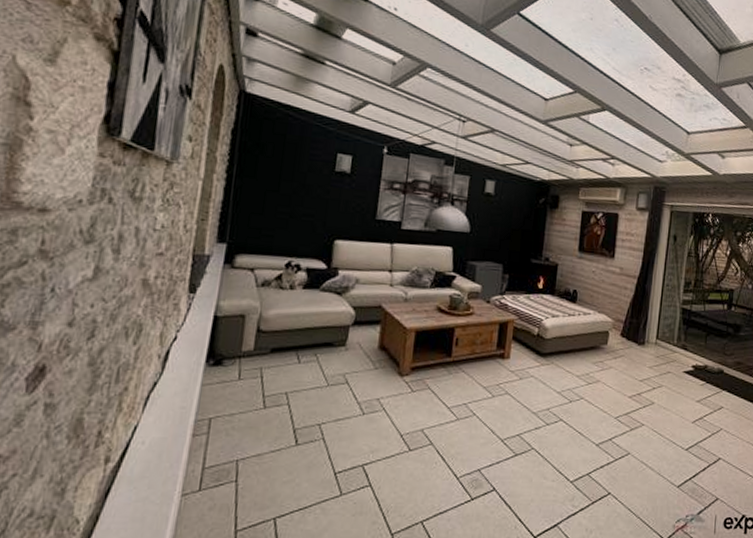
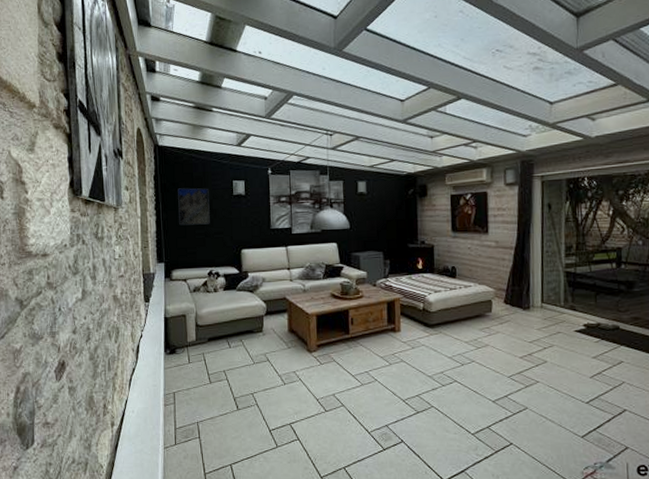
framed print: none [257,151,304,203] -> present [178,188,210,226]

